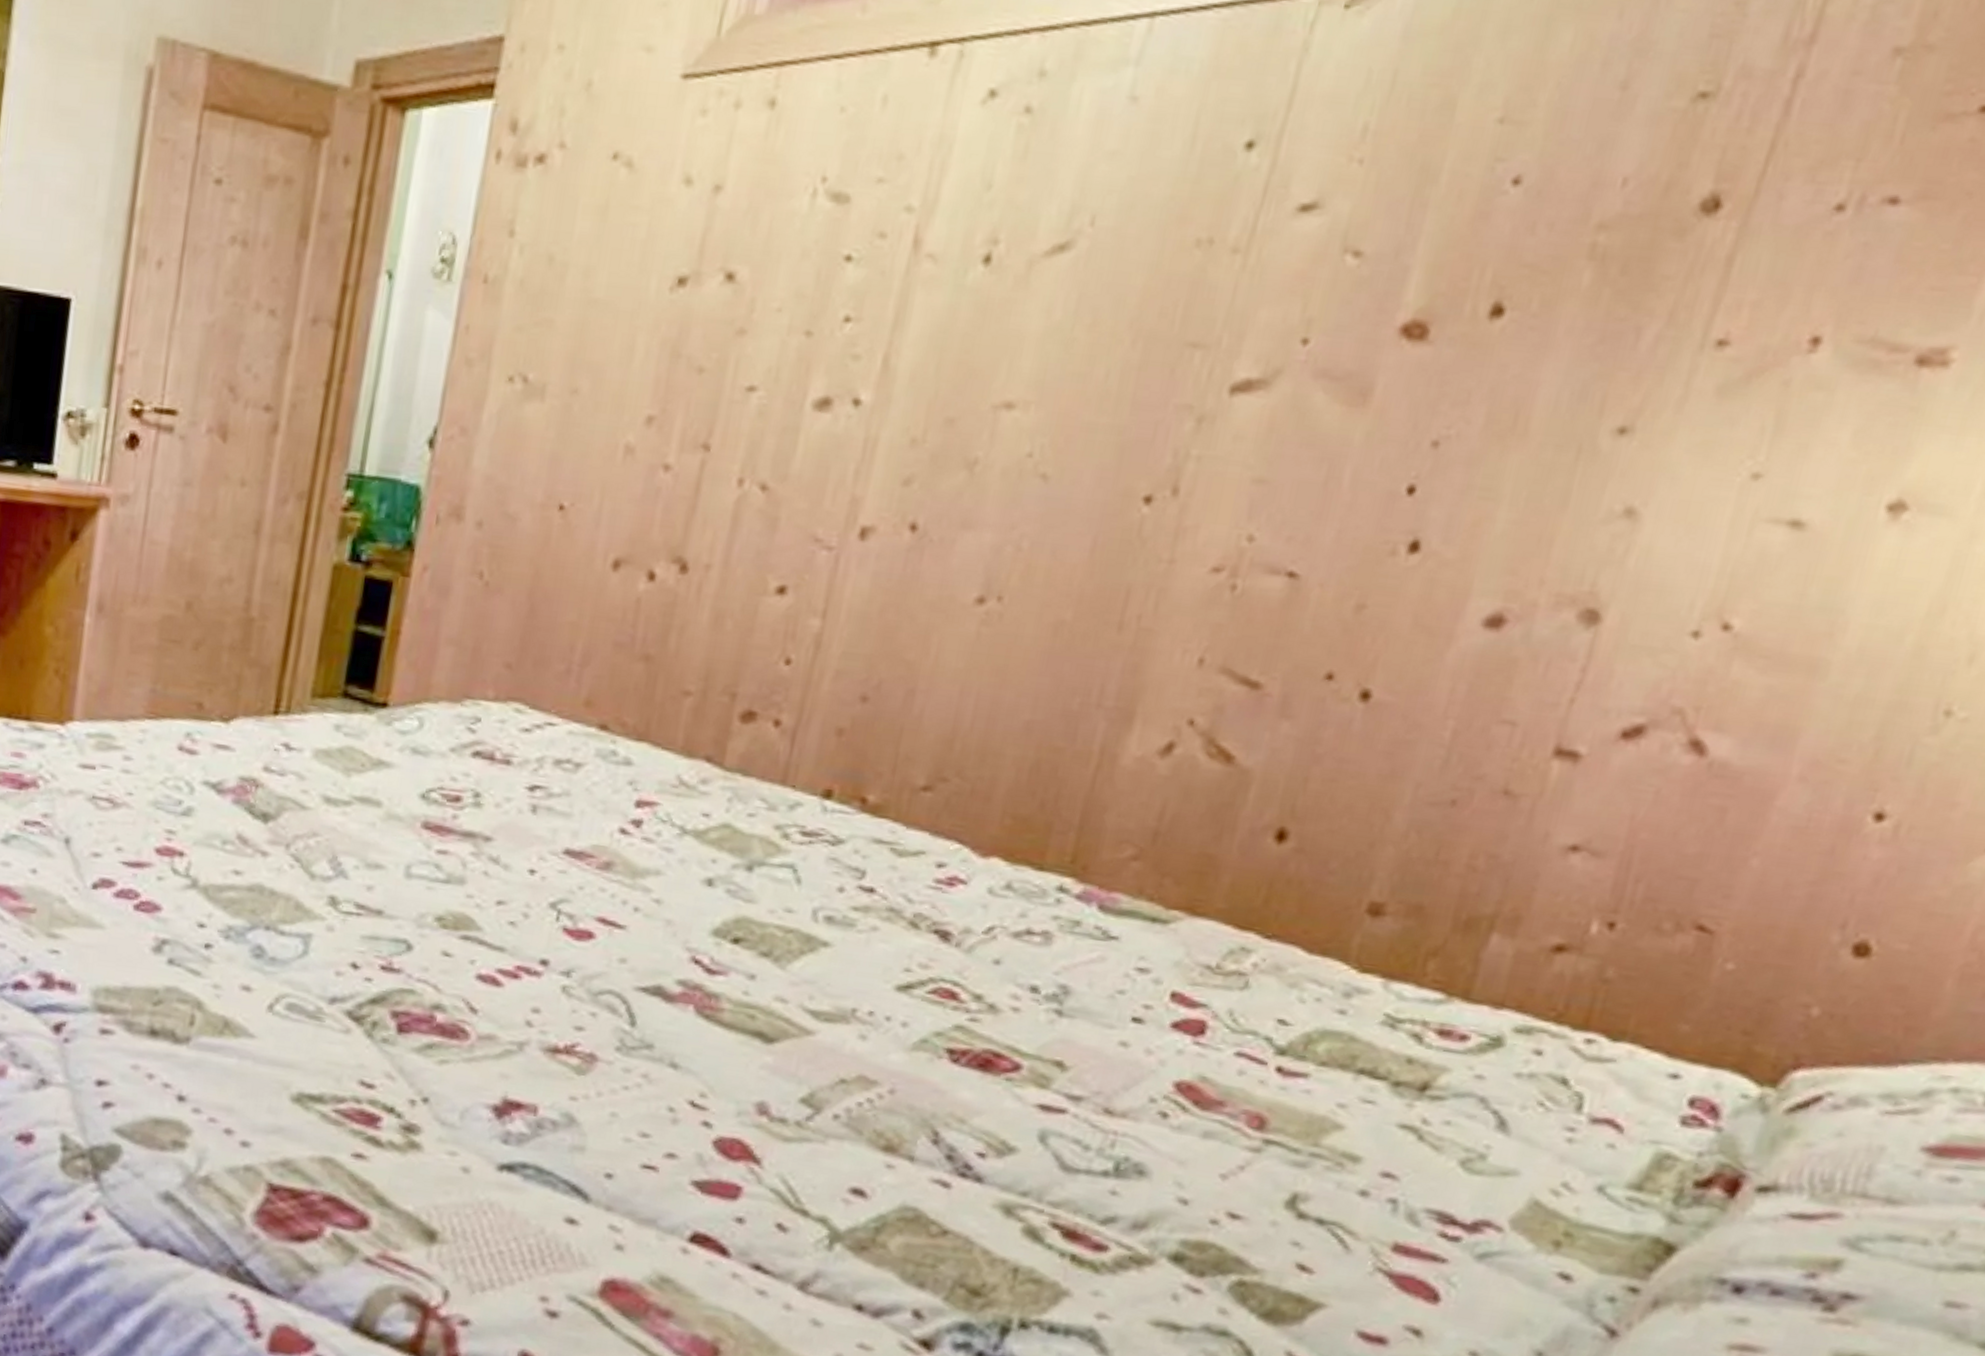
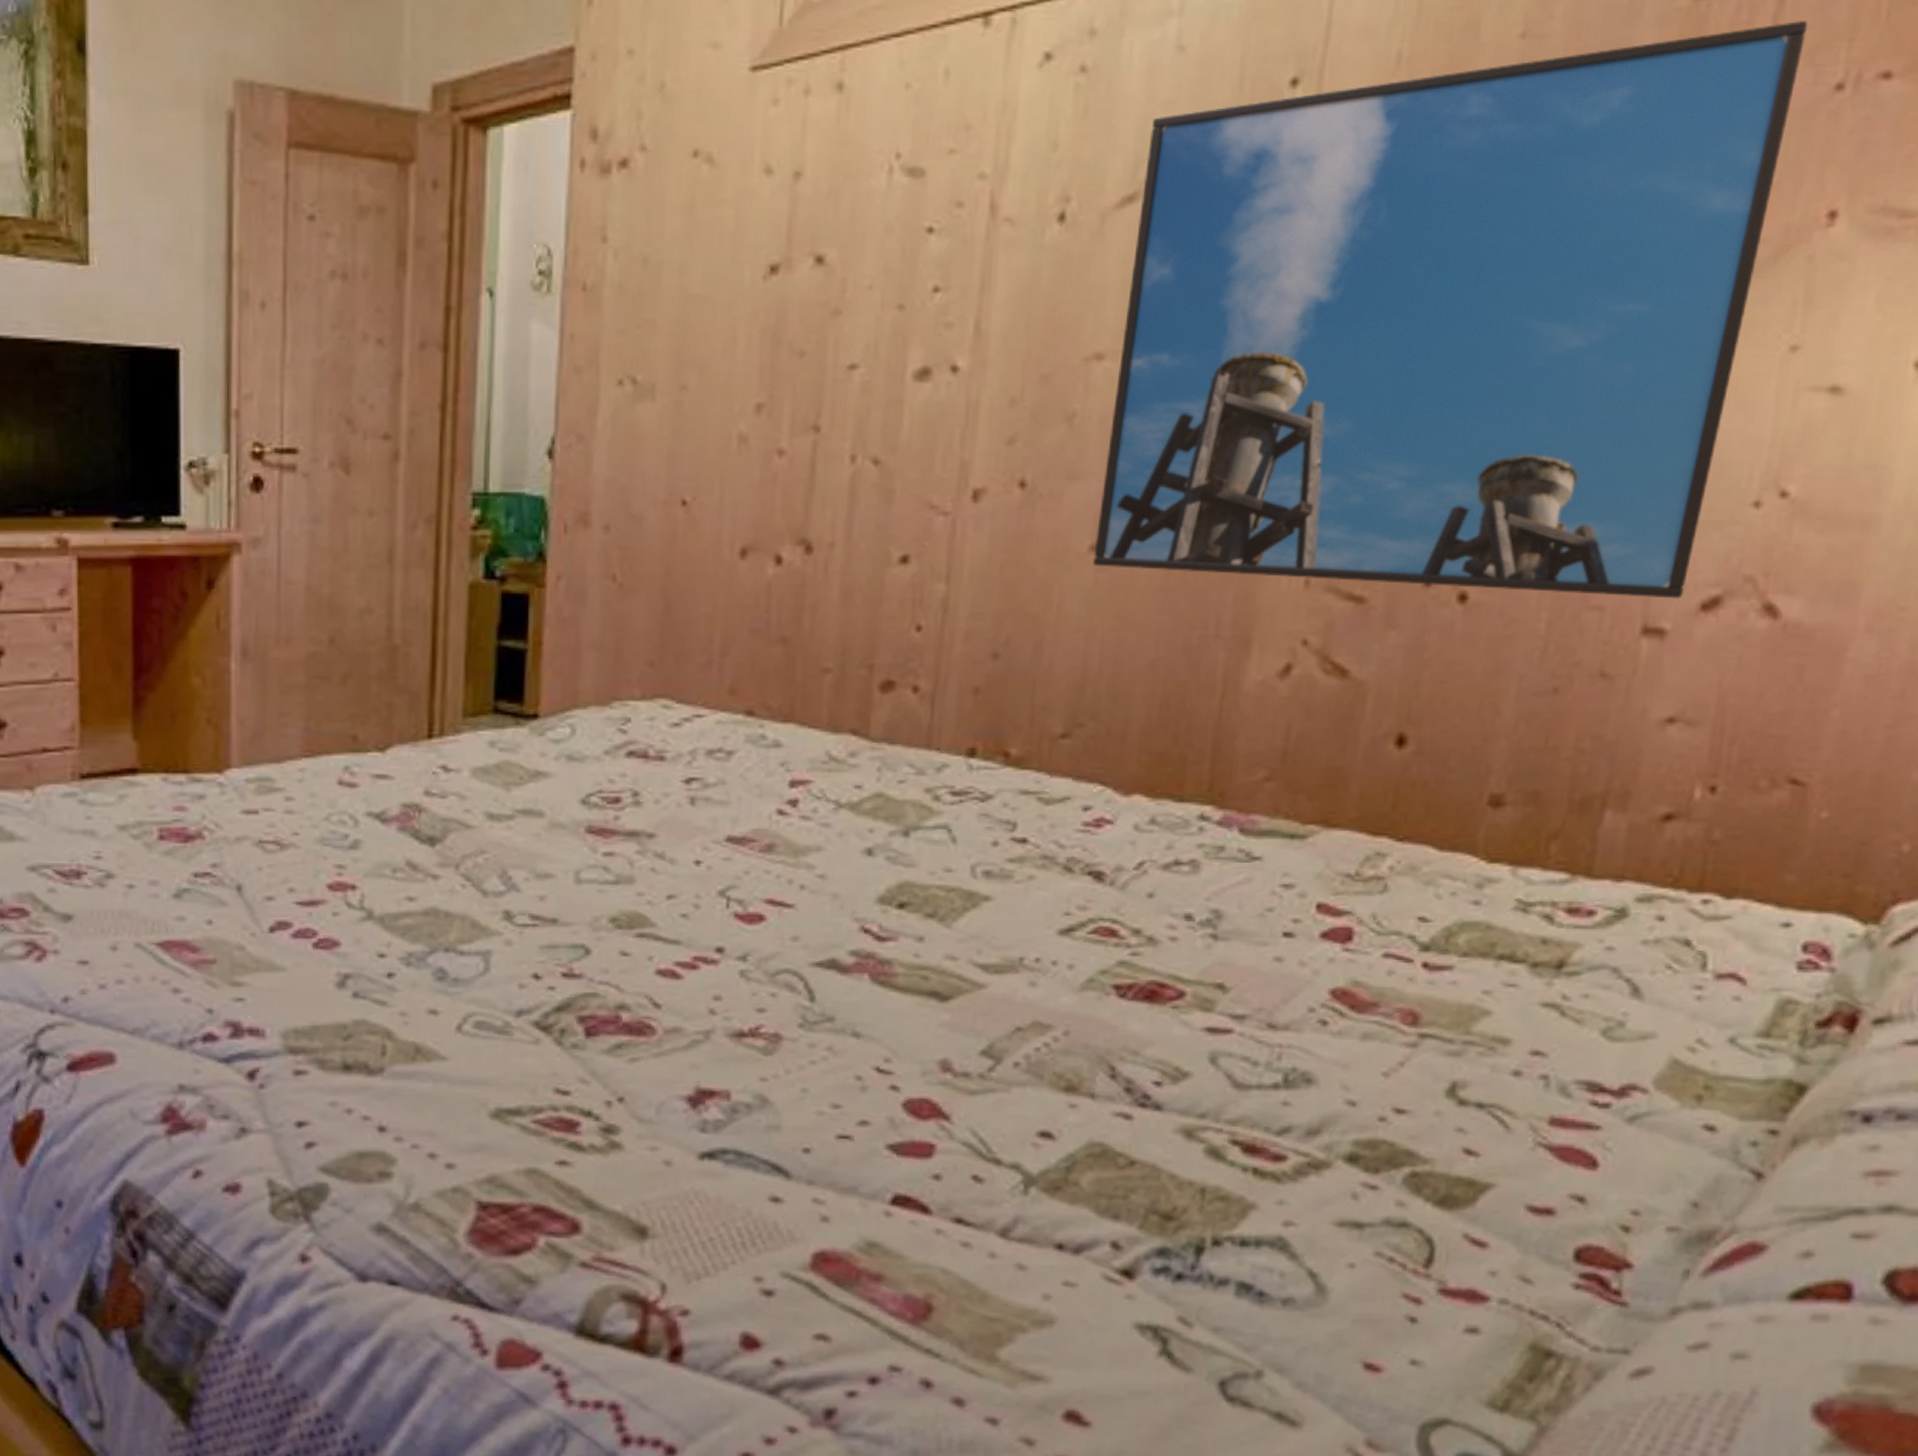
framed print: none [977,134,1814,723] -> present [1093,21,1808,599]

